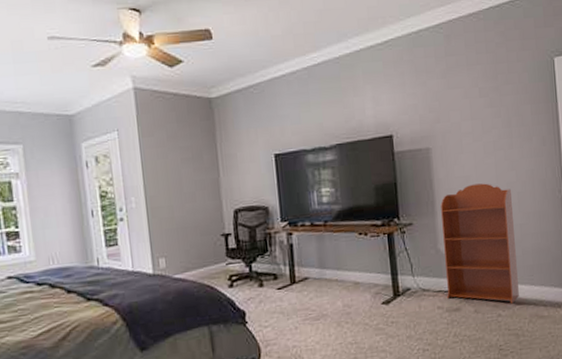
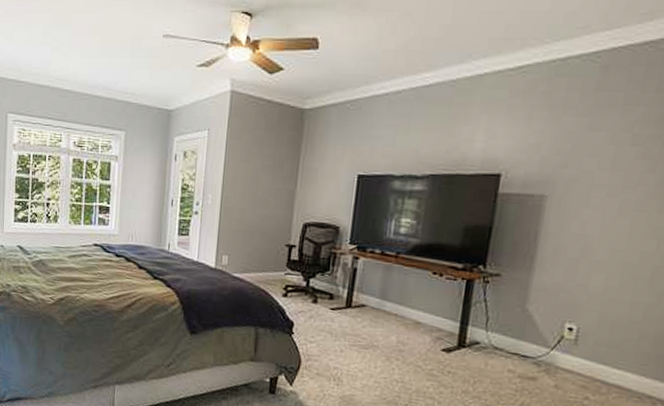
bookcase: present [441,183,519,304] -> none [523,245,646,390]

